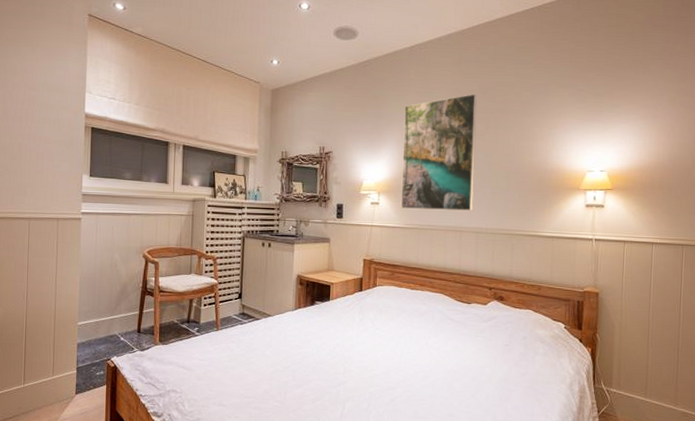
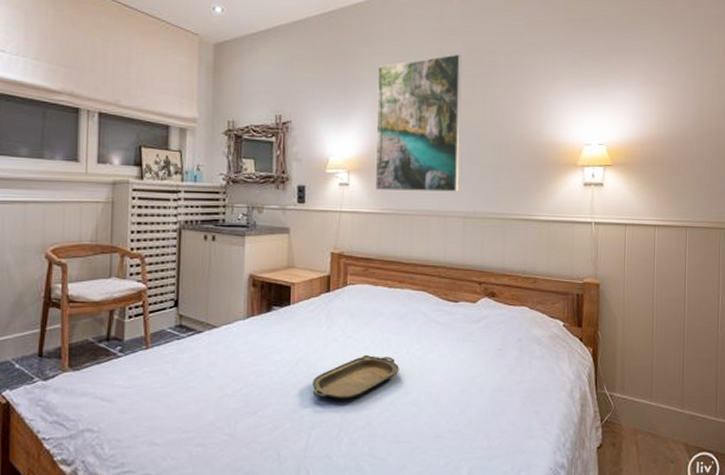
serving tray: none [347,343,419,380] -> present [312,354,399,400]

